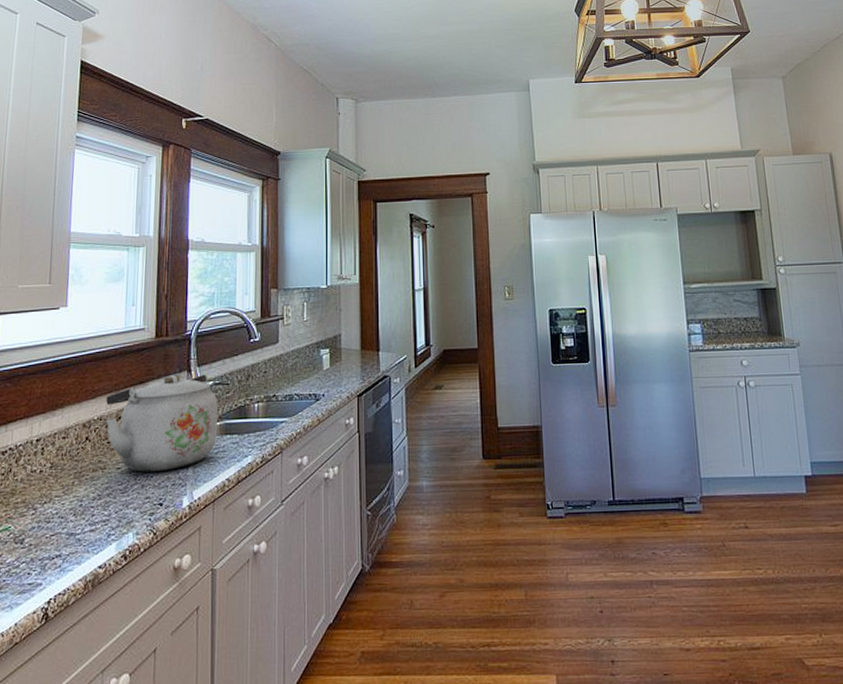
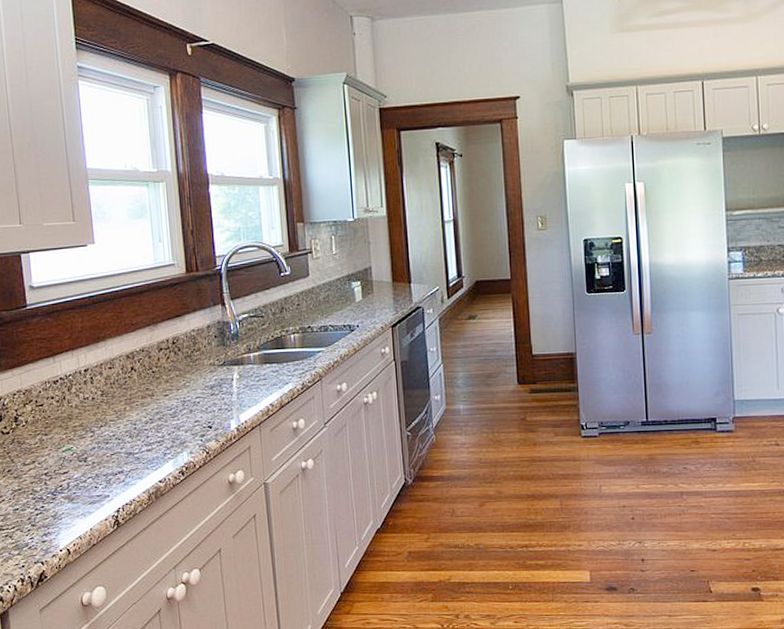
kettle: present [106,374,218,472] -> none [146,307,257,399]

